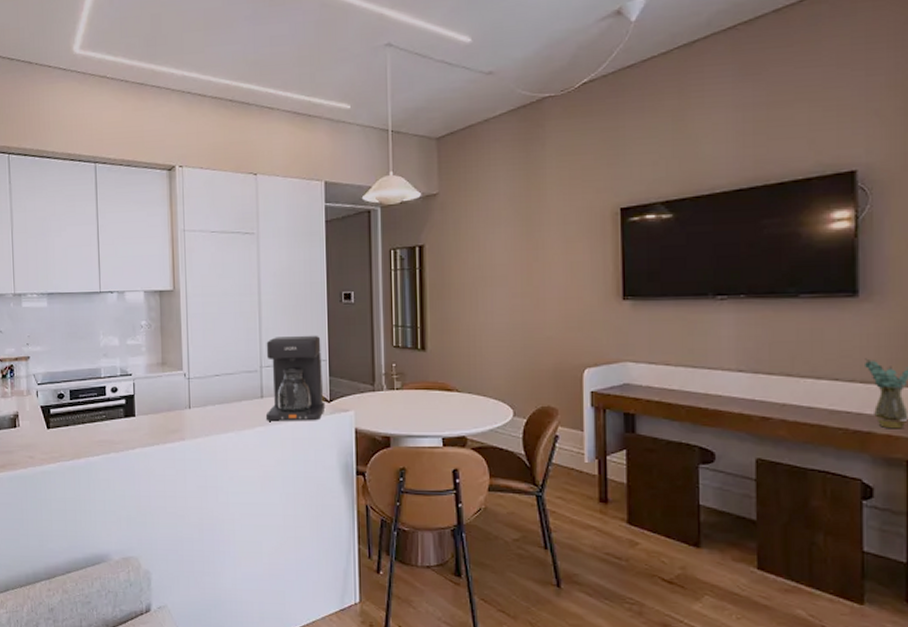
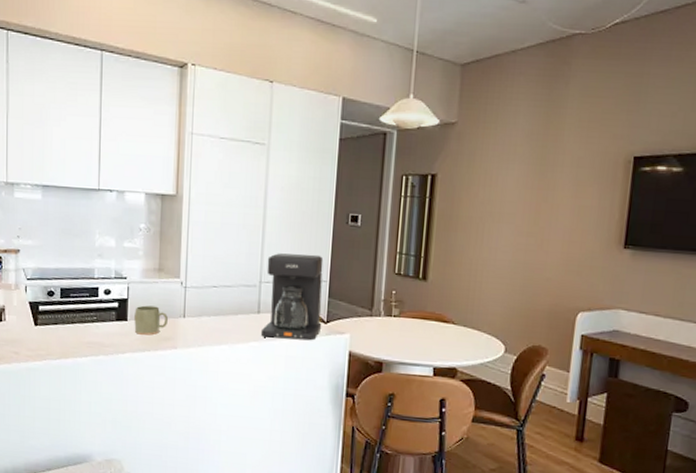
mug: none [141,400,174,429] -> present [134,305,168,335]

